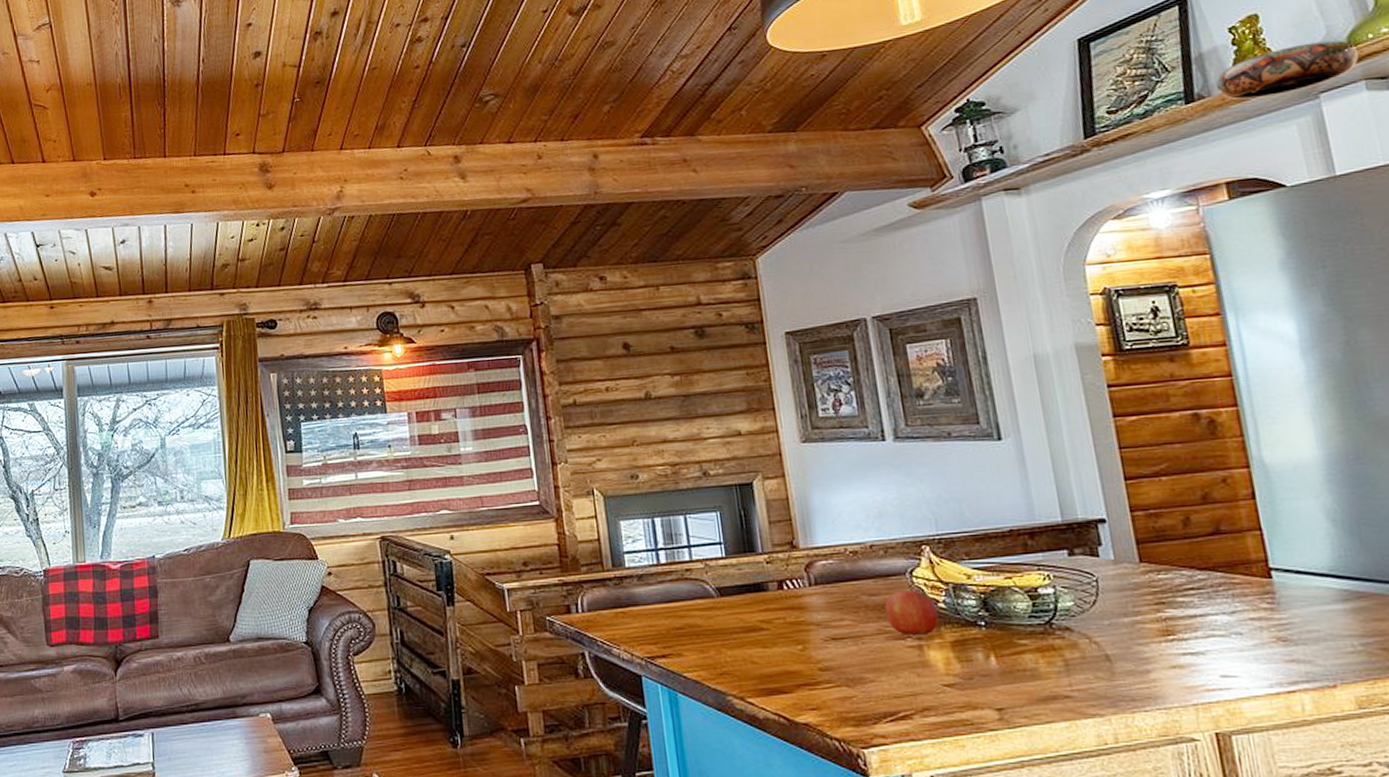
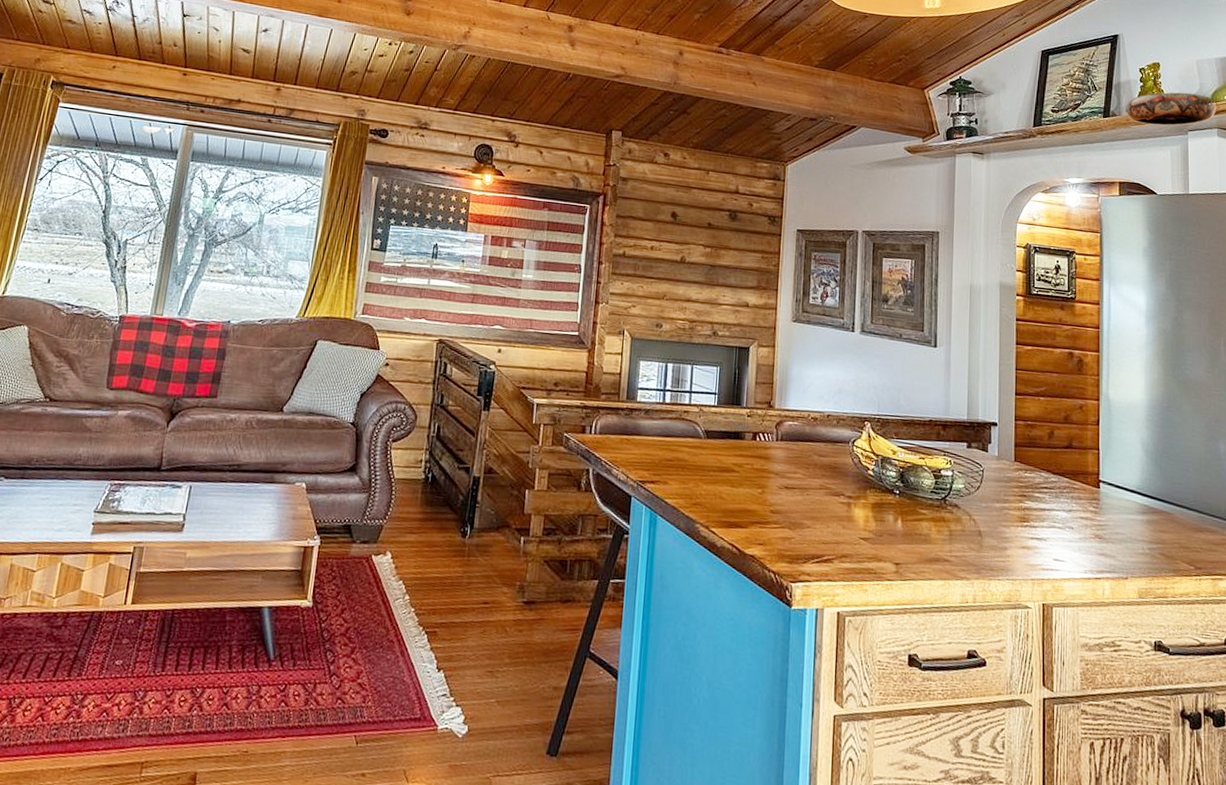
fruit: present [885,590,939,636] -> none [829,455,867,496]

